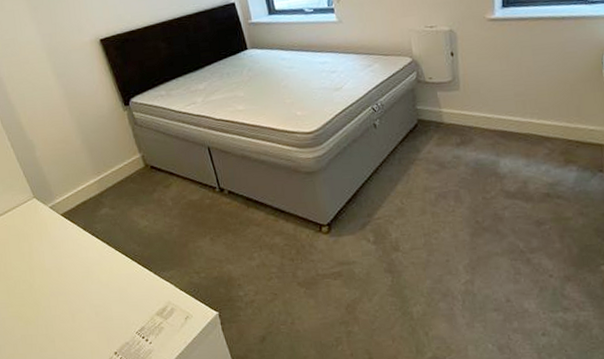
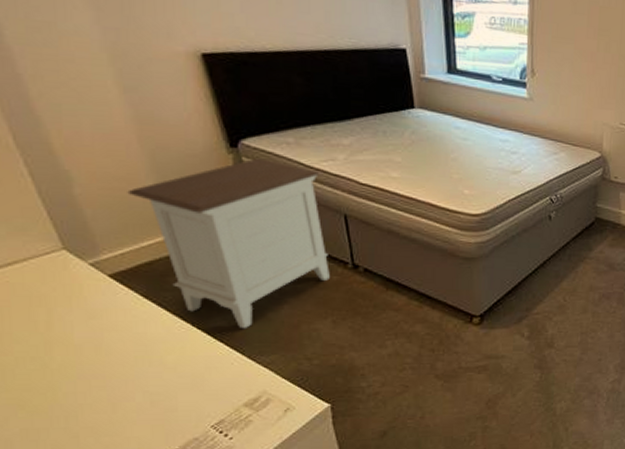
nightstand: none [66,110,204,250] -> present [127,158,330,329]

